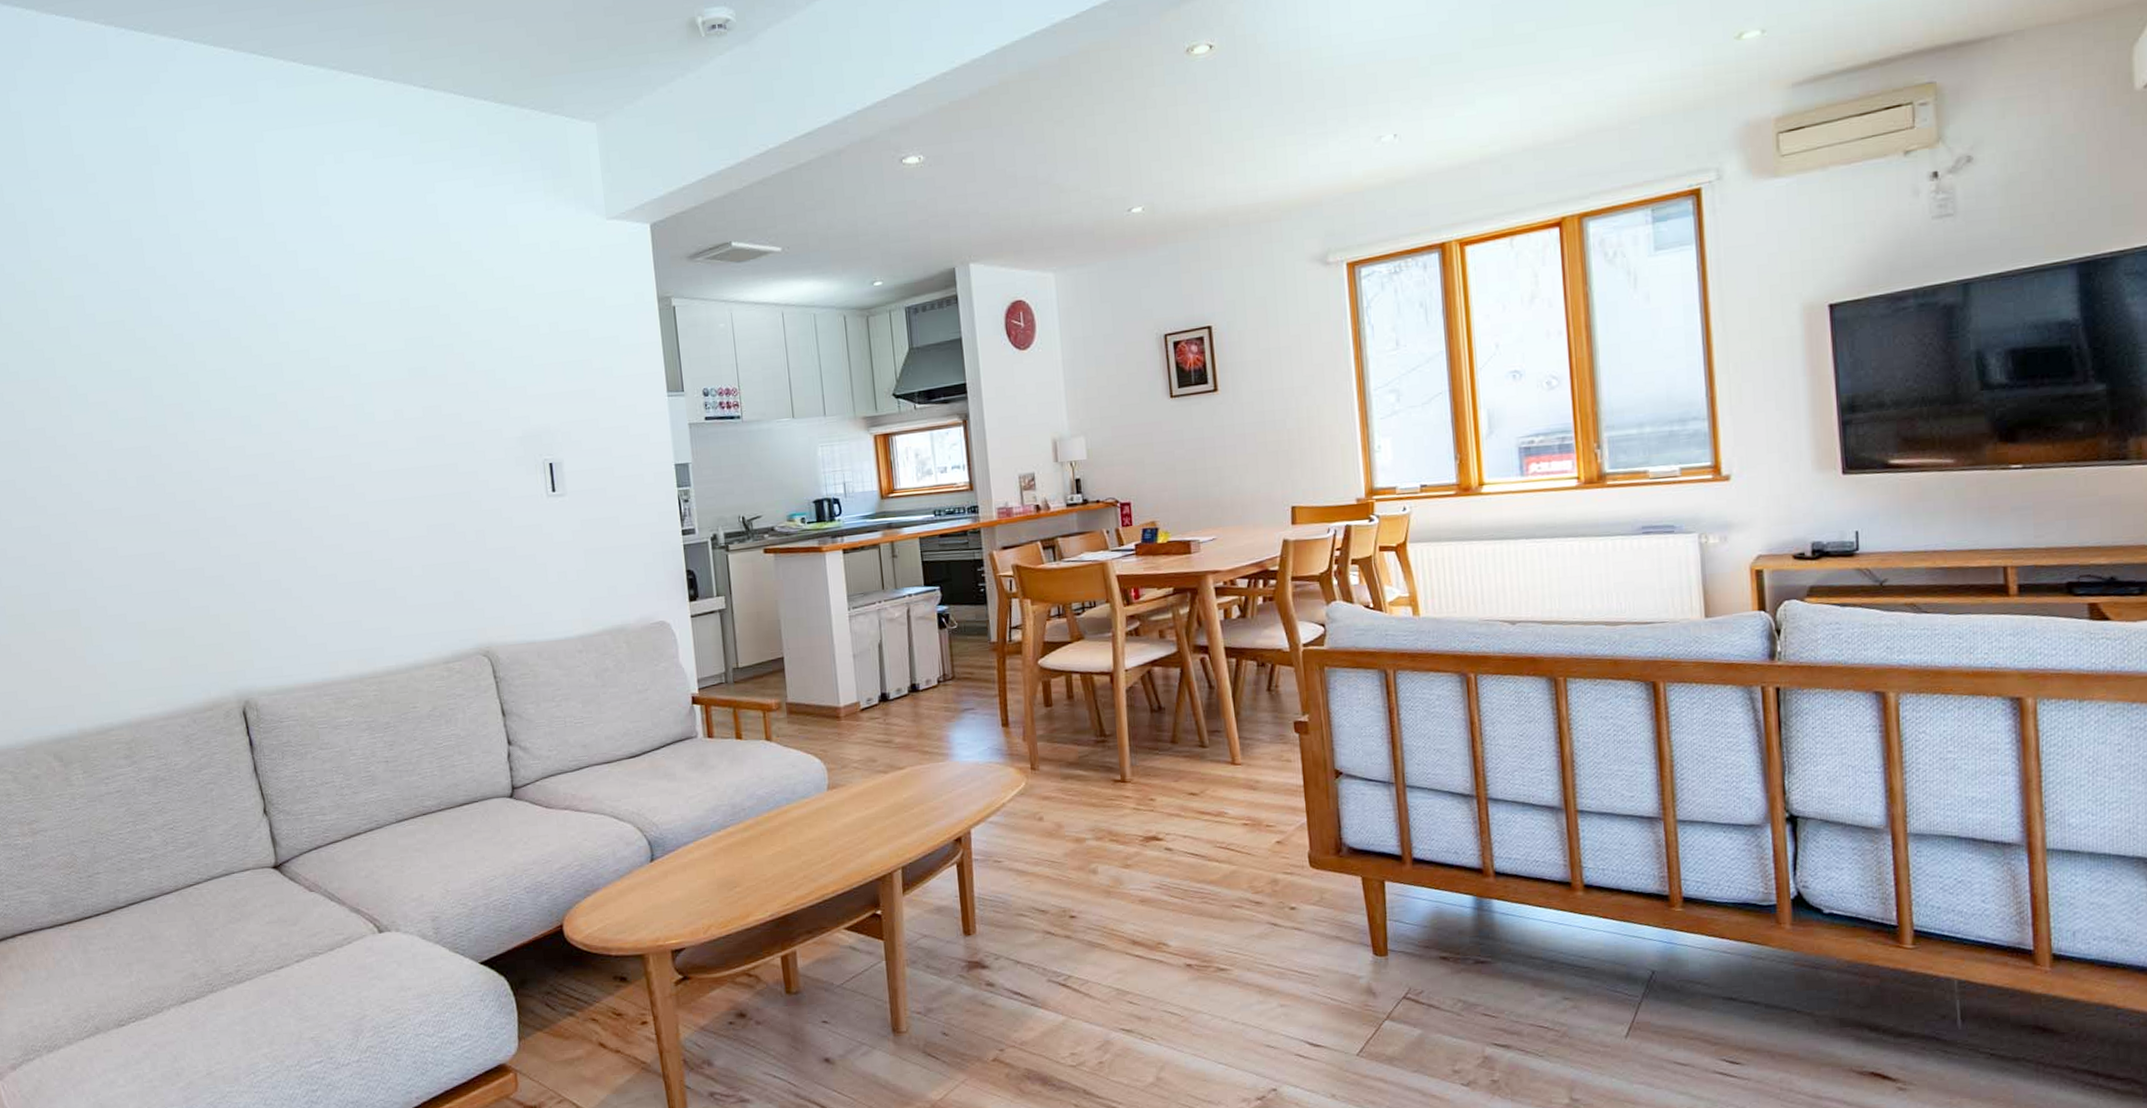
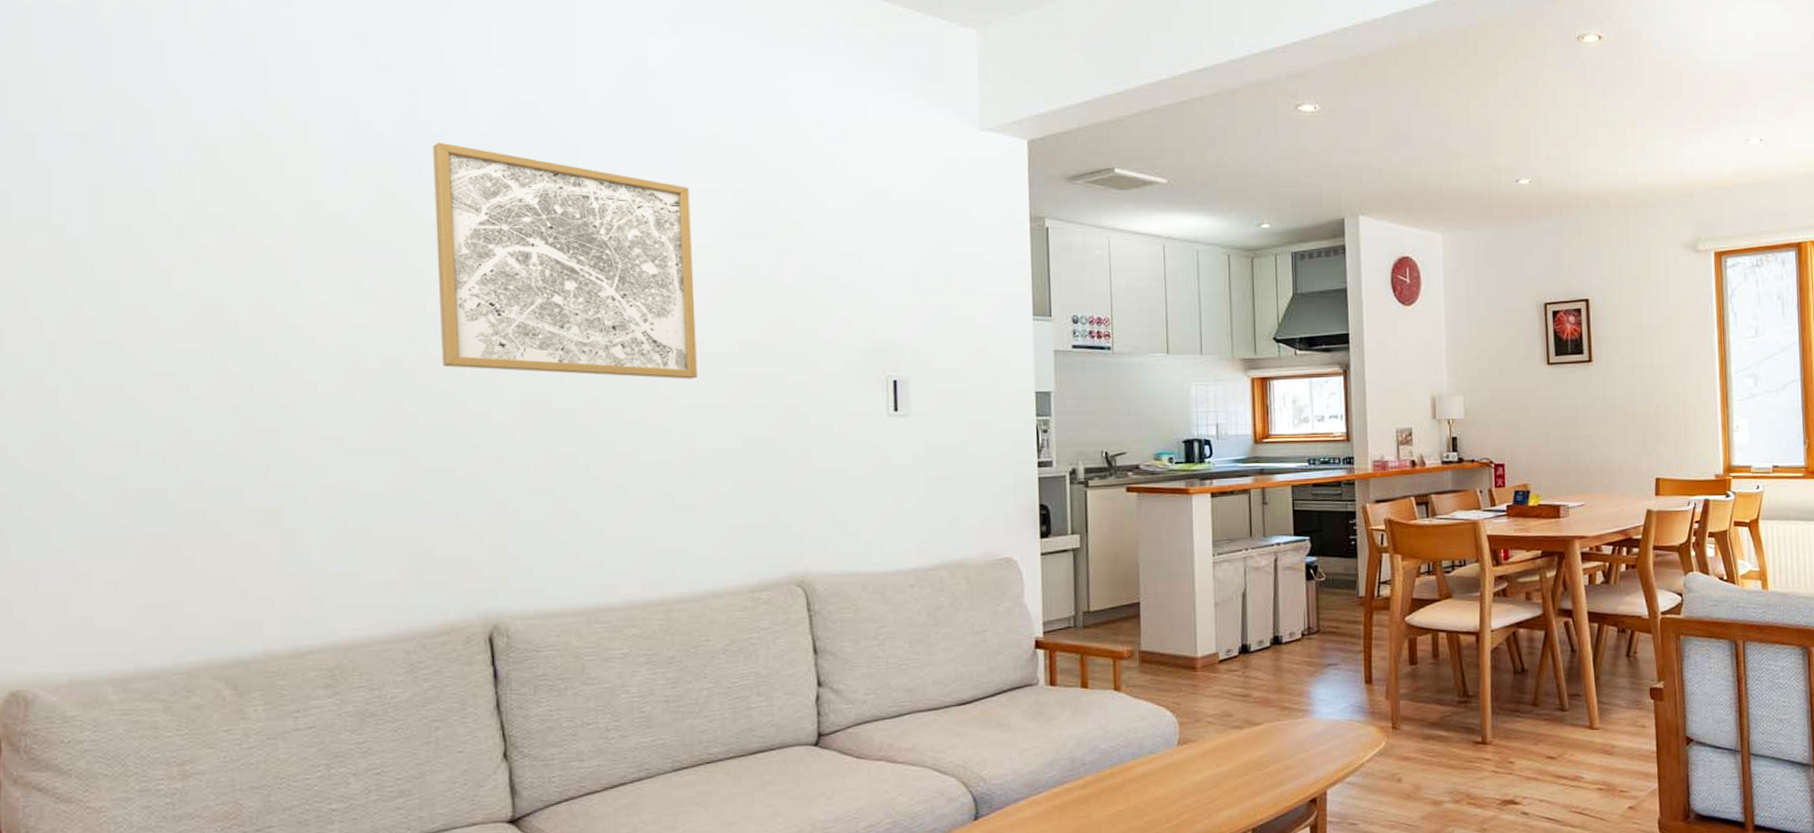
wall art: none [158,283,385,481] -> present [433,142,697,379]

